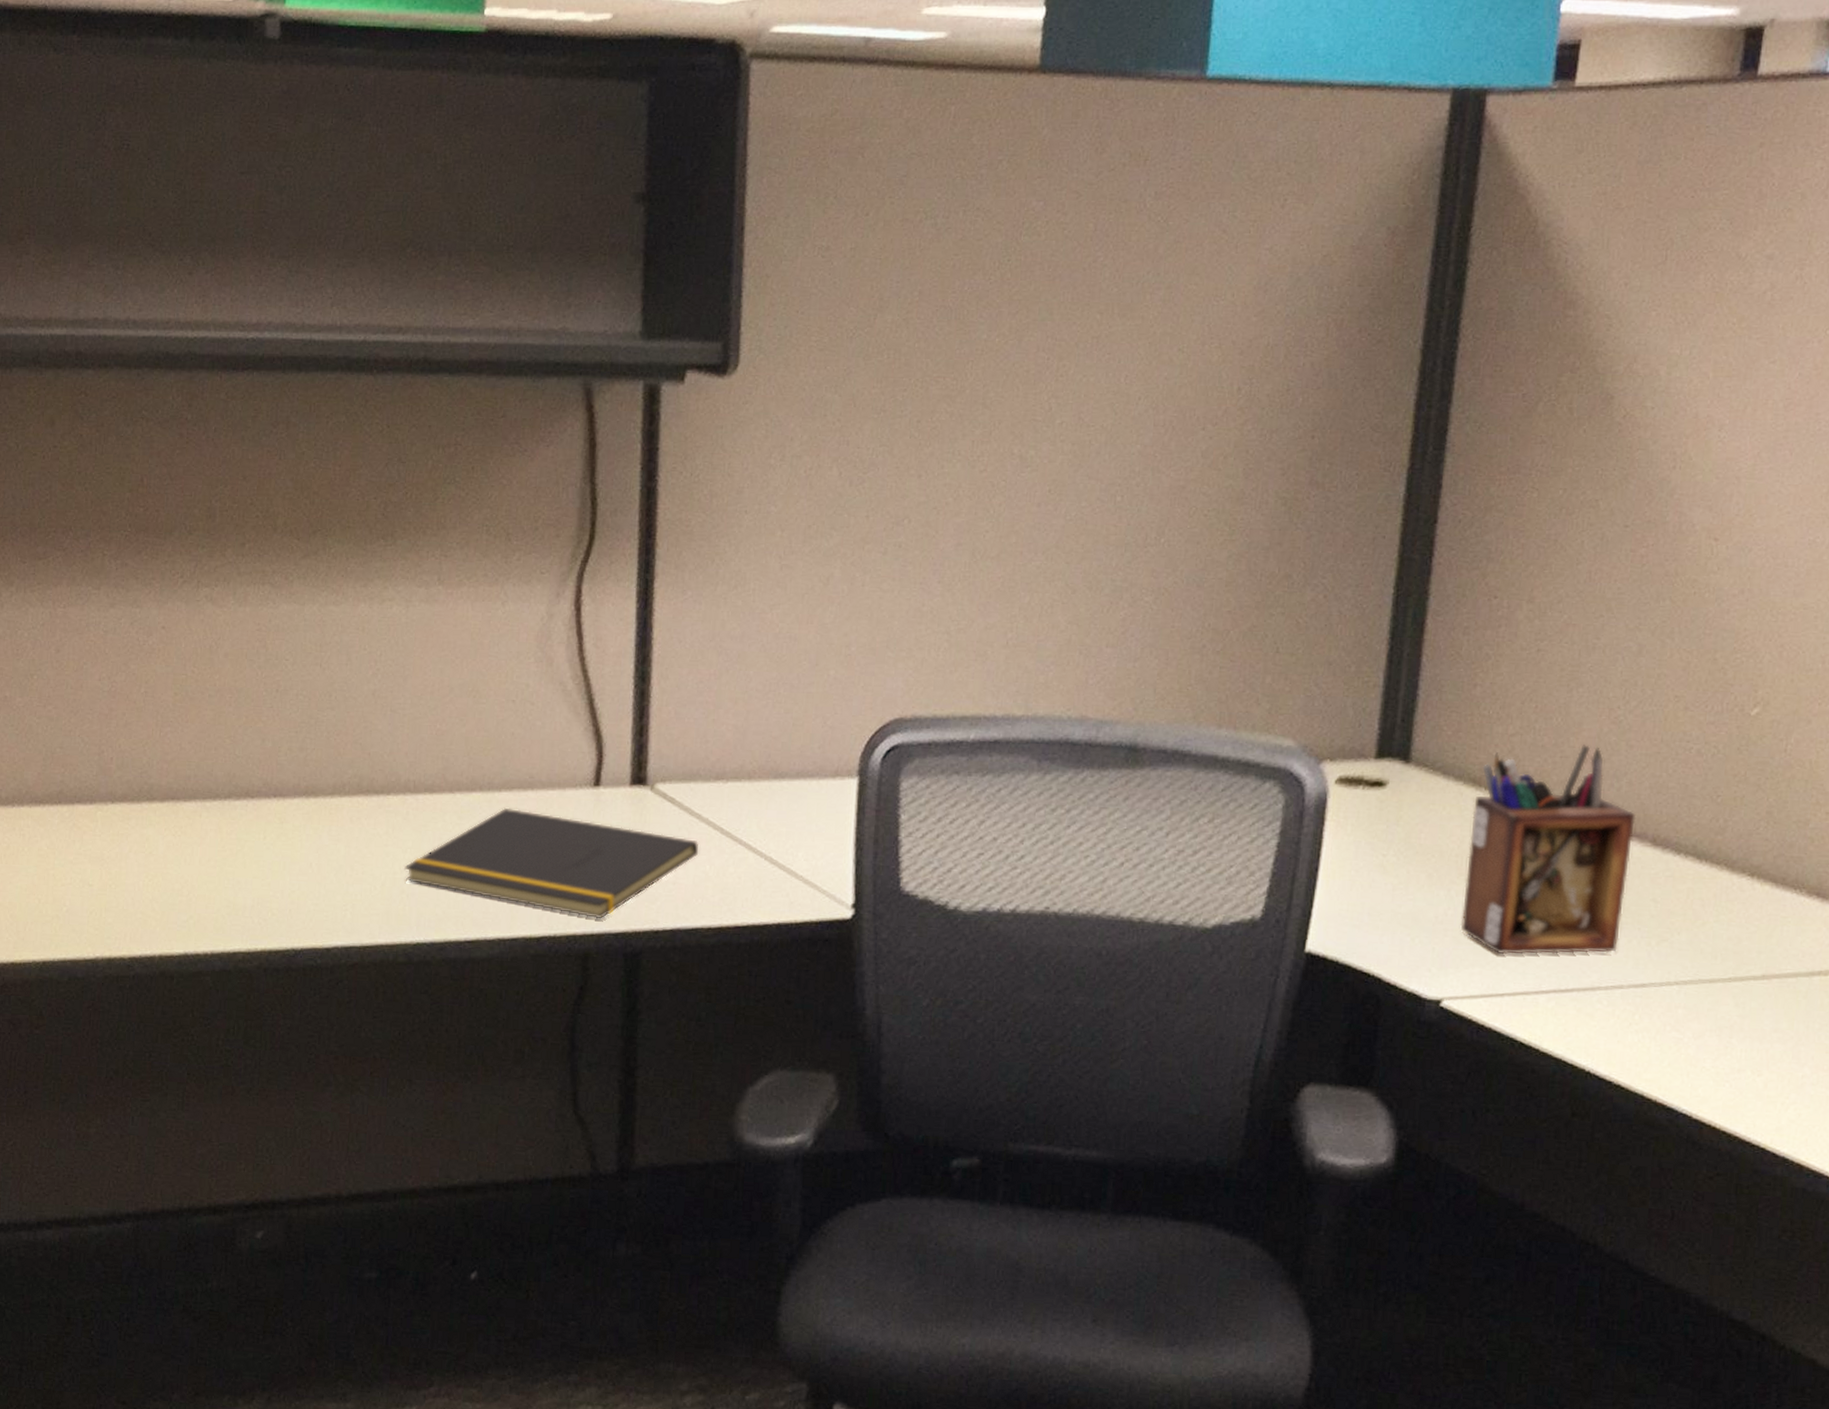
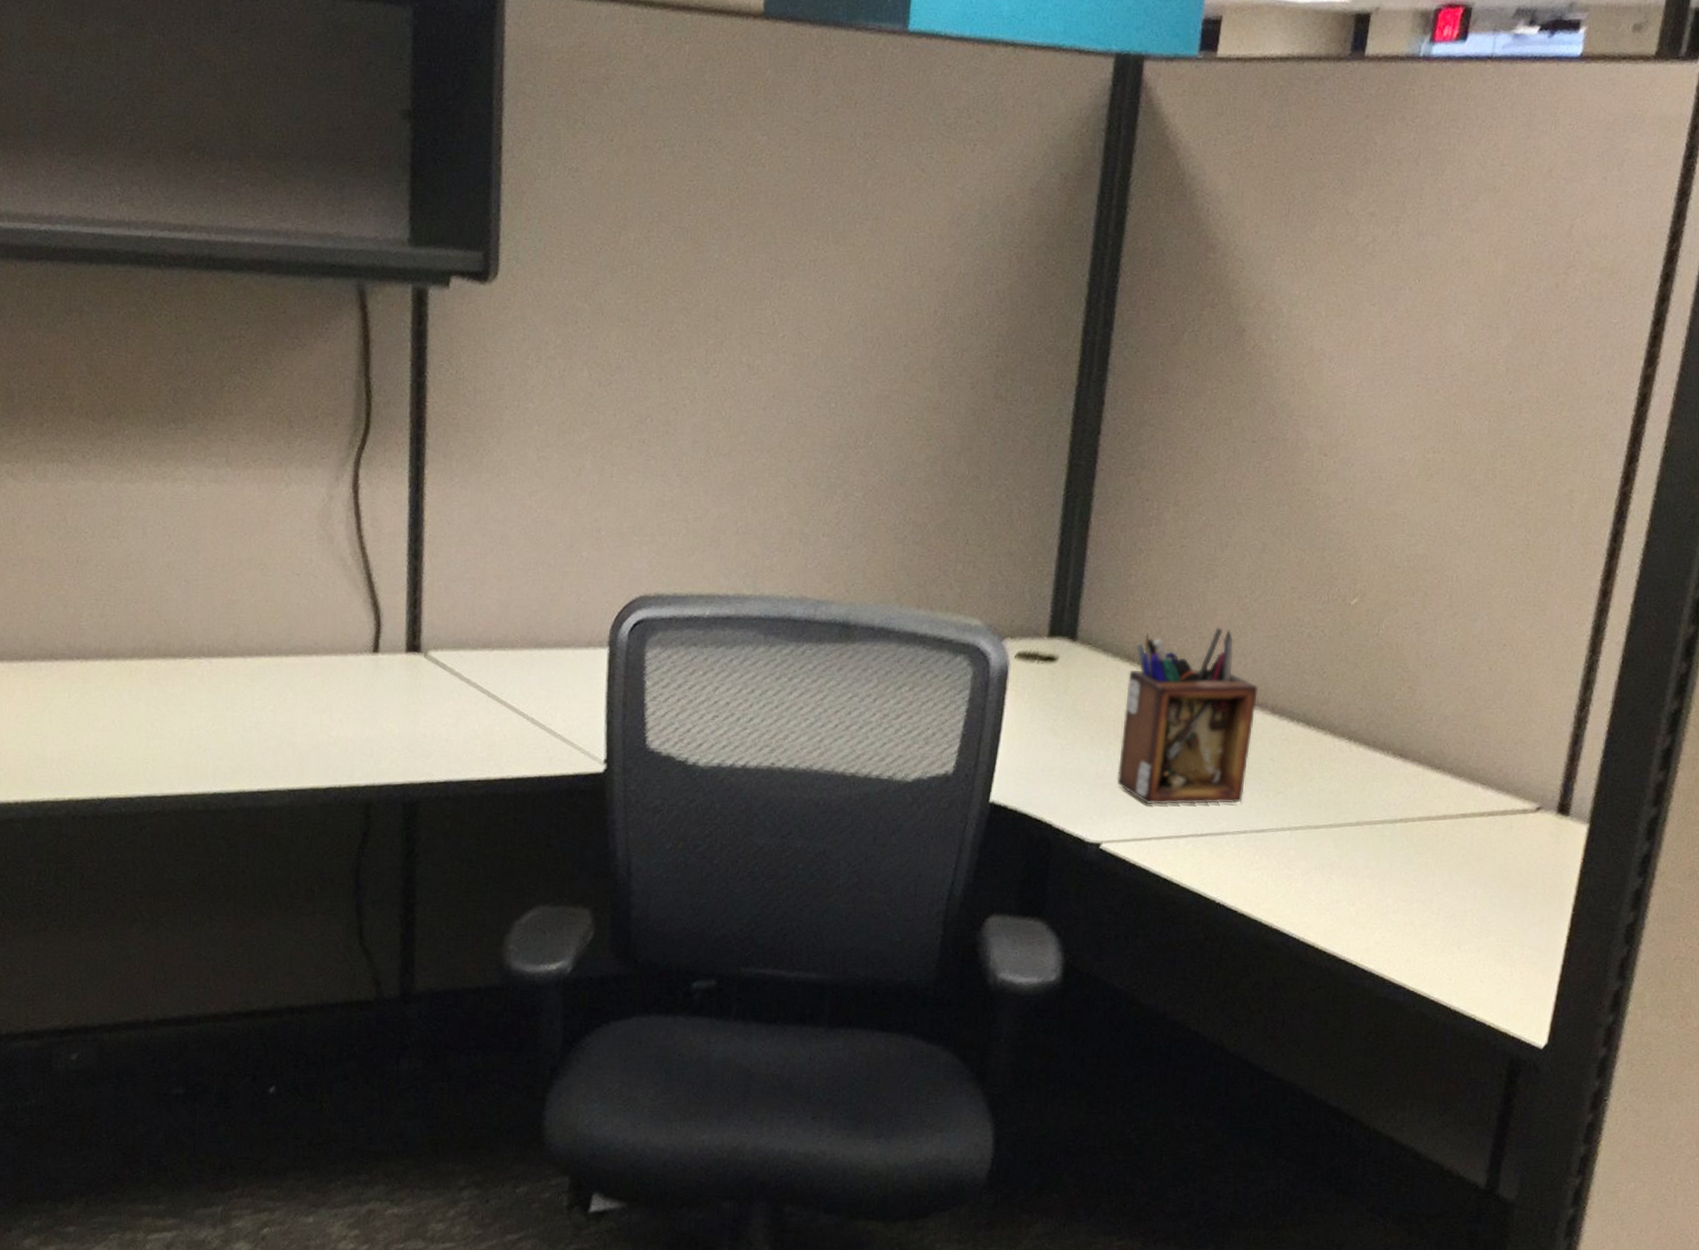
notepad: present [404,807,699,920] -> none [201,671,469,772]

